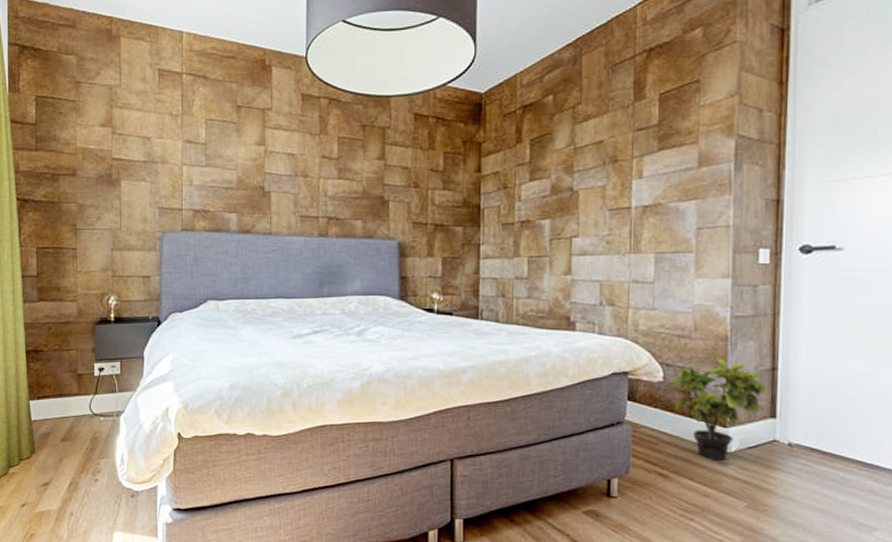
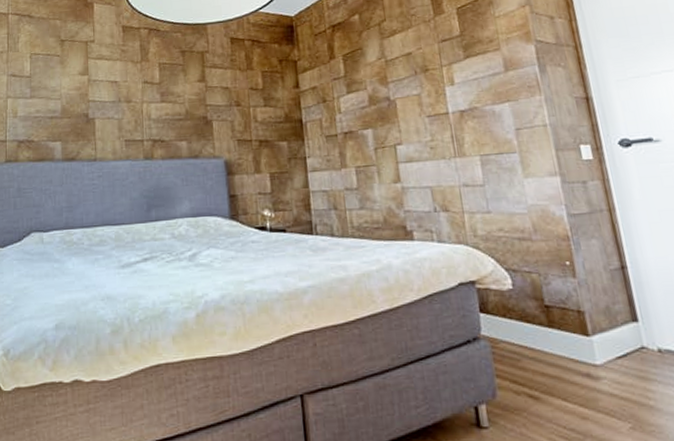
potted plant: present [666,357,770,461] -> none [517,259,625,375]

